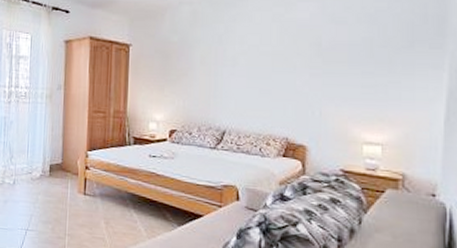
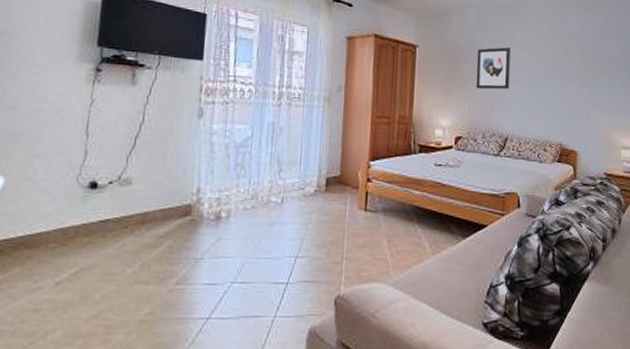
wall art: none [191,41,228,84] -> present [476,47,510,90]

